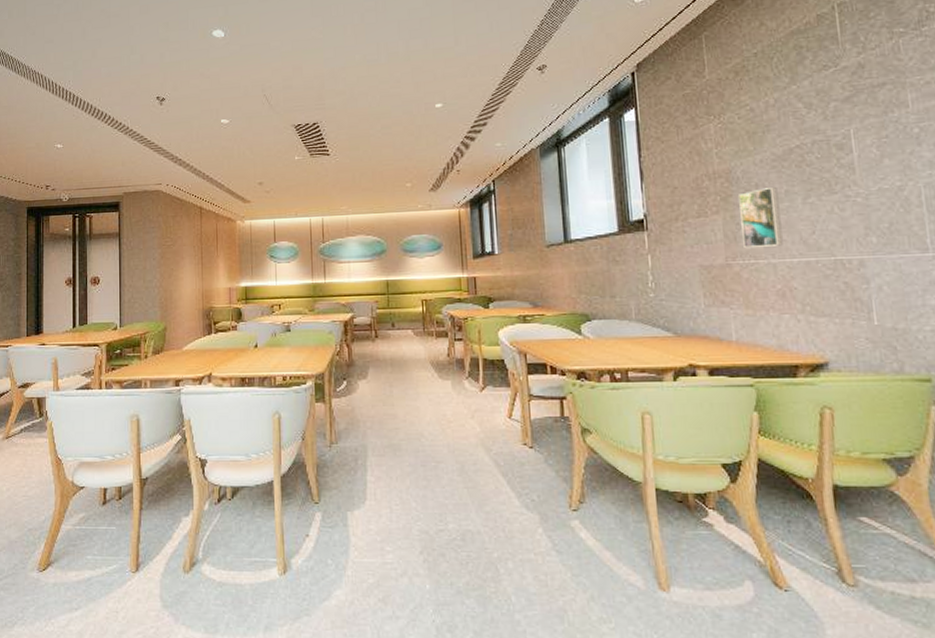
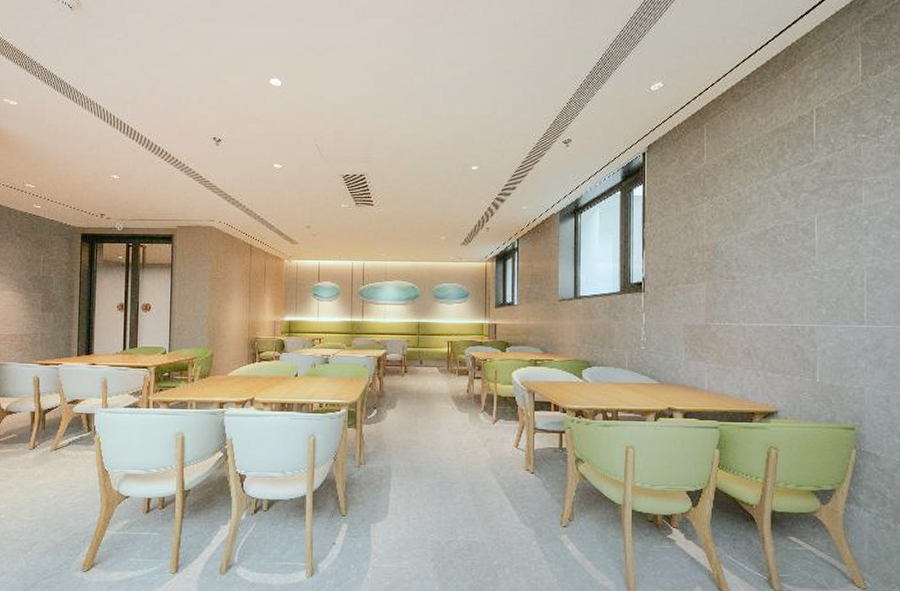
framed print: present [739,187,783,249] -> none [721,262,753,313]

